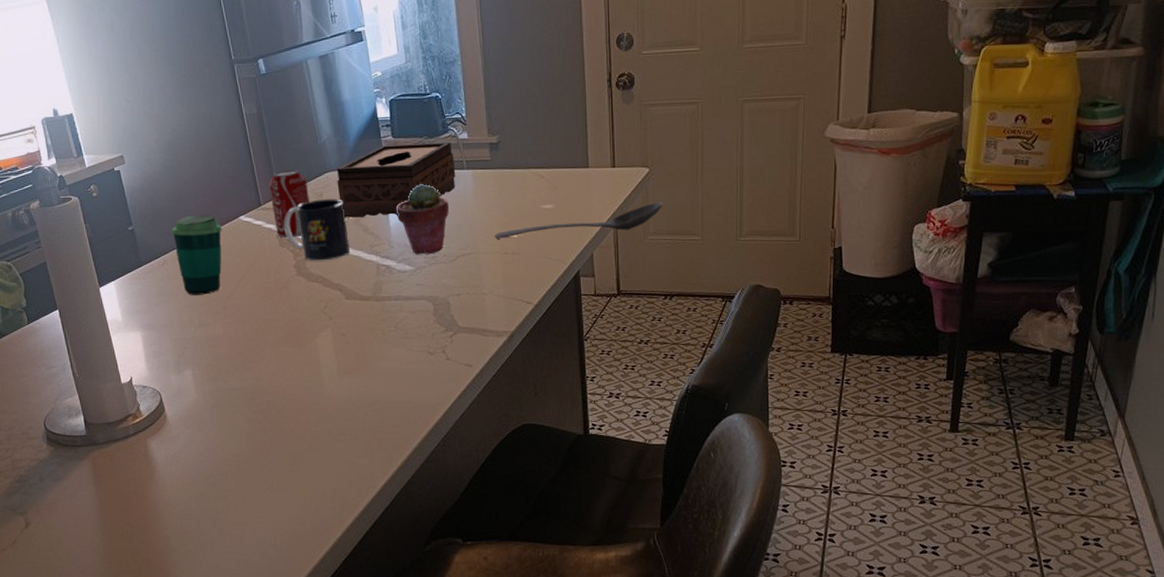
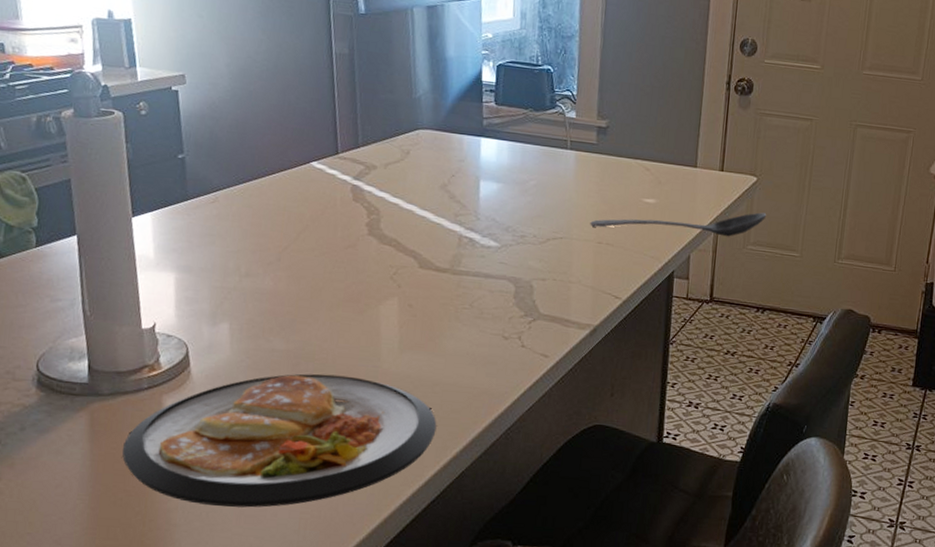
dish: none [122,404,381,530] -> present [122,373,437,508]
cup: present [171,214,222,295] -> none [228,152,290,242]
beverage can: present [268,170,310,238] -> none [350,120,395,194]
mug: present [284,199,349,261] -> none [361,156,432,224]
tissue box: present [336,141,456,218] -> none [427,111,559,187]
potted succulent: present [395,183,449,255] -> none [488,156,546,233]

